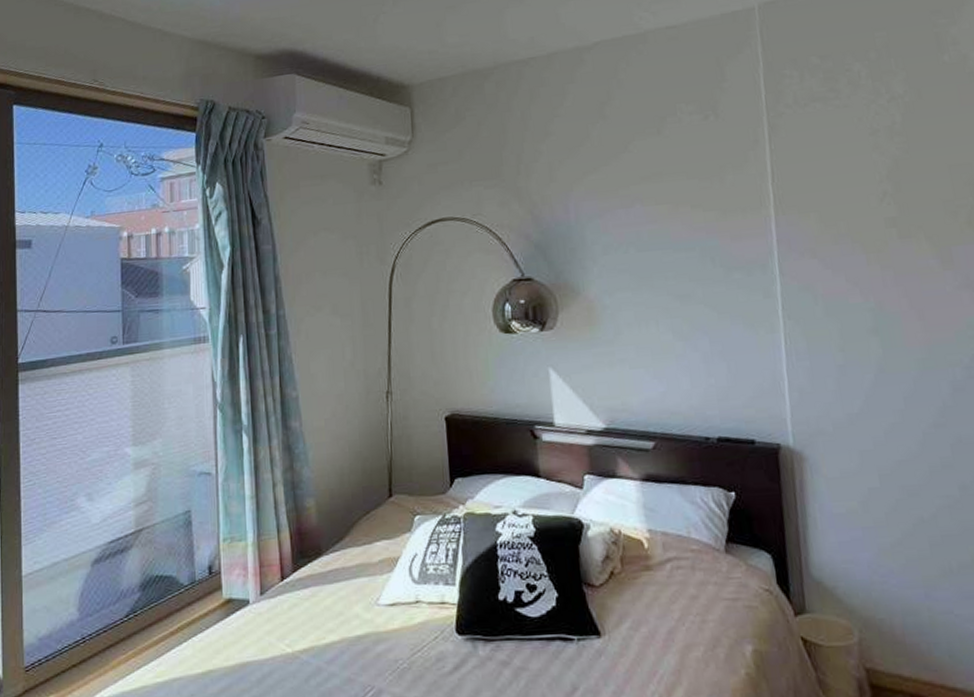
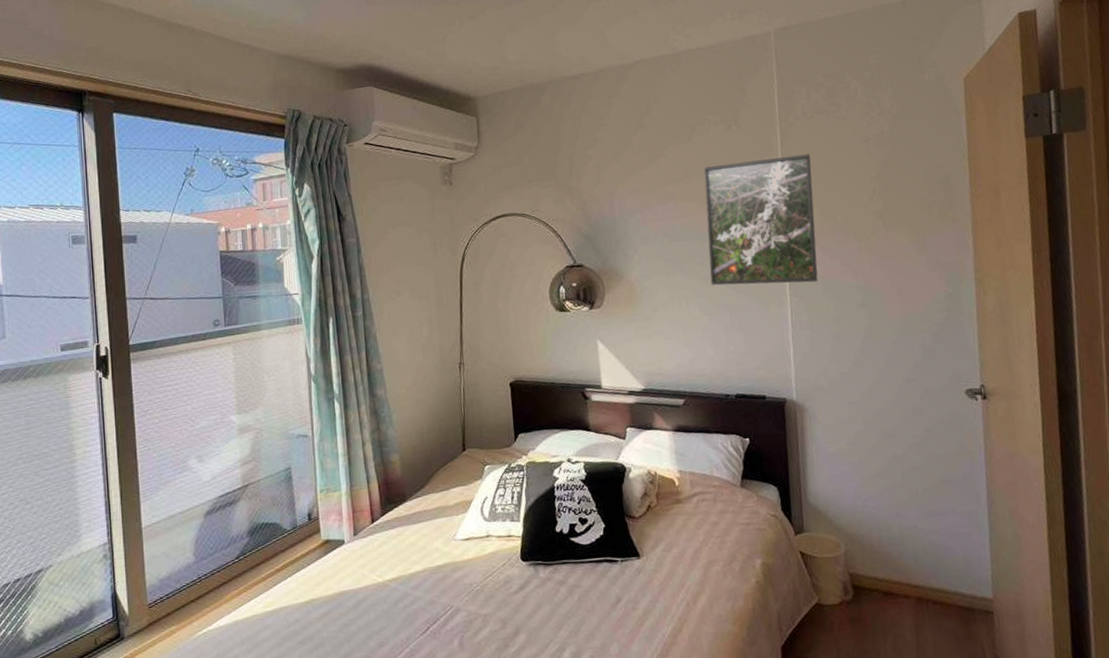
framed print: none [676,148,818,305] -> present [704,154,818,286]

